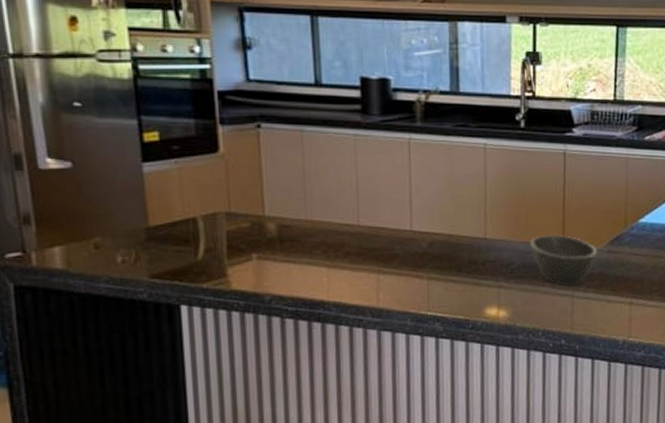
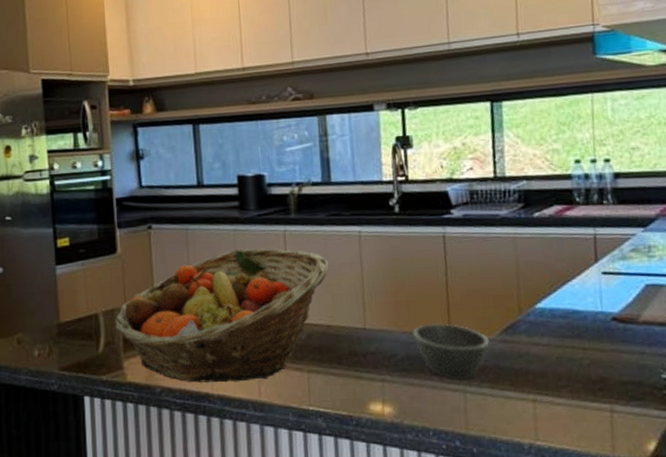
fruit basket: none [217,155,454,290] -> present [115,248,330,383]

